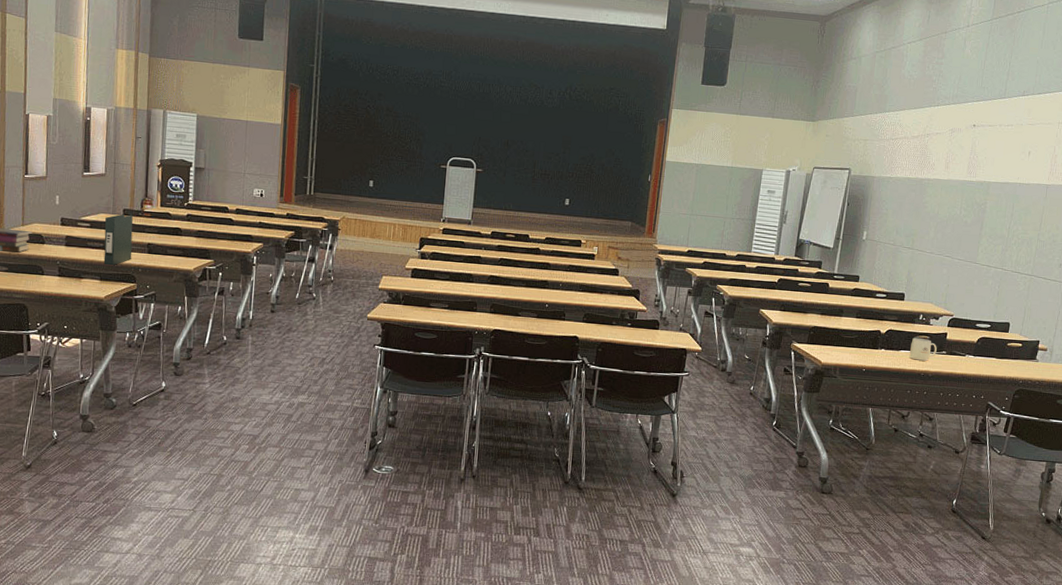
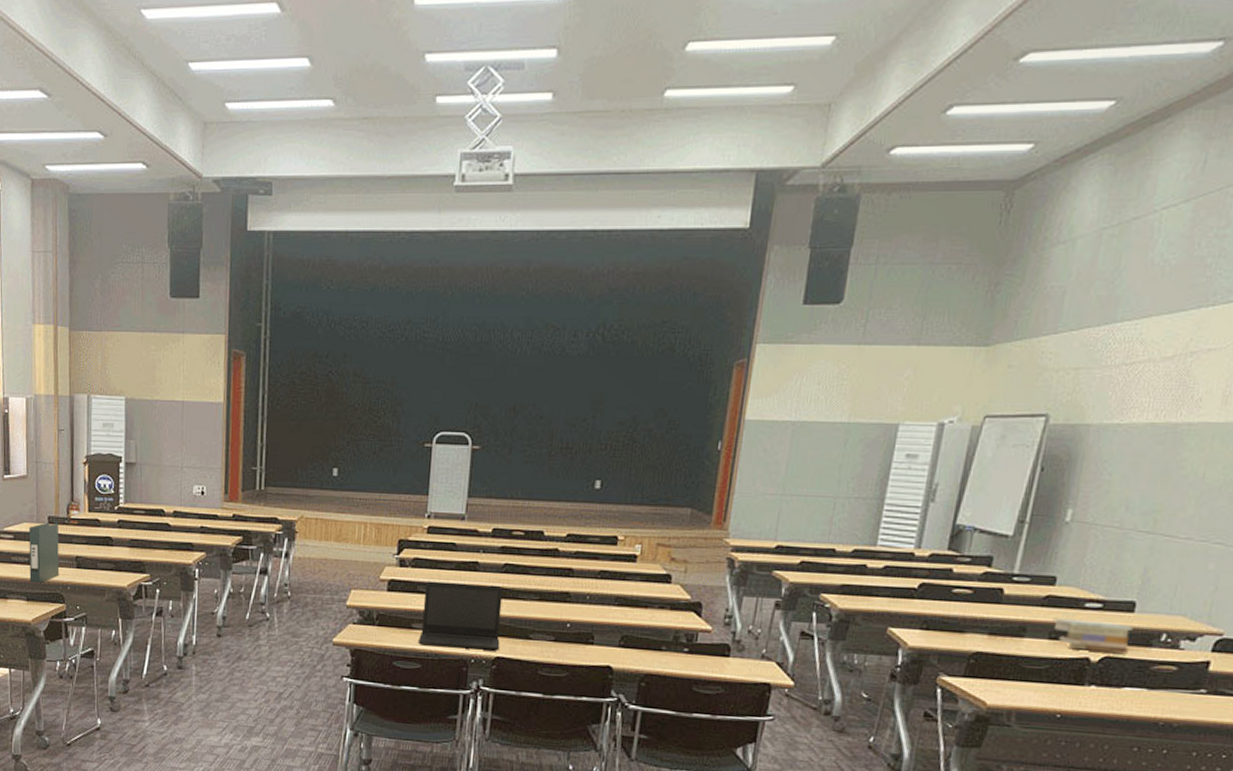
laptop: none [435,271,499,325] -> present [419,582,503,651]
books: none [858,303,904,329] -> present [1052,617,1134,655]
mug: present [910,337,937,361] -> none [1139,668,1190,704]

